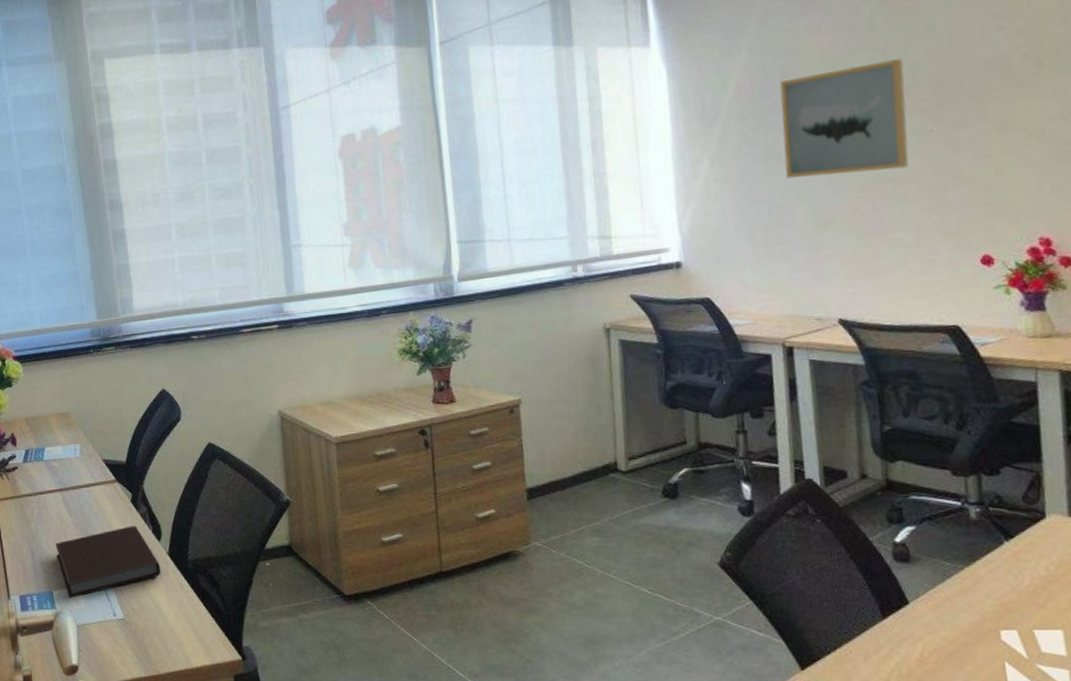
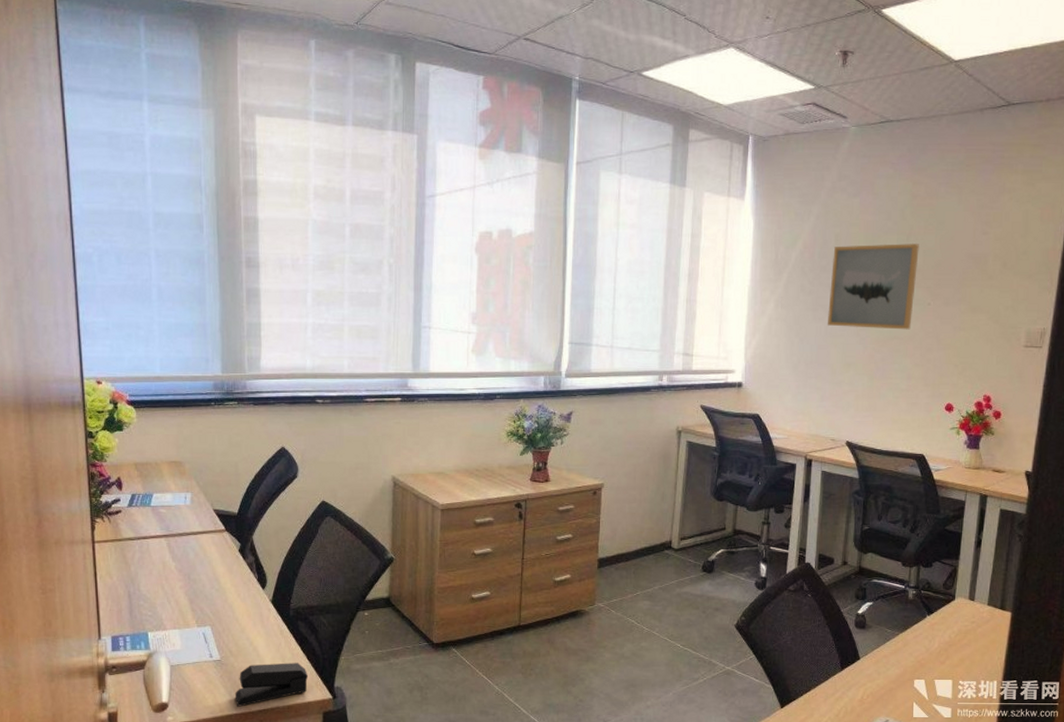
notebook: present [55,526,161,598] -> none [155,574,262,640]
stapler: none [141,620,215,669] -> present [234,663,309,707]

